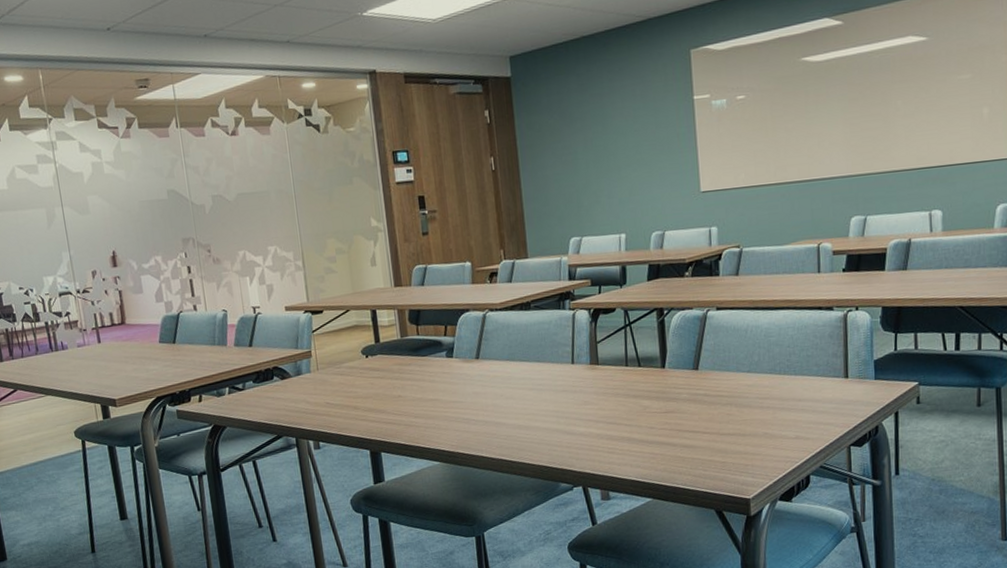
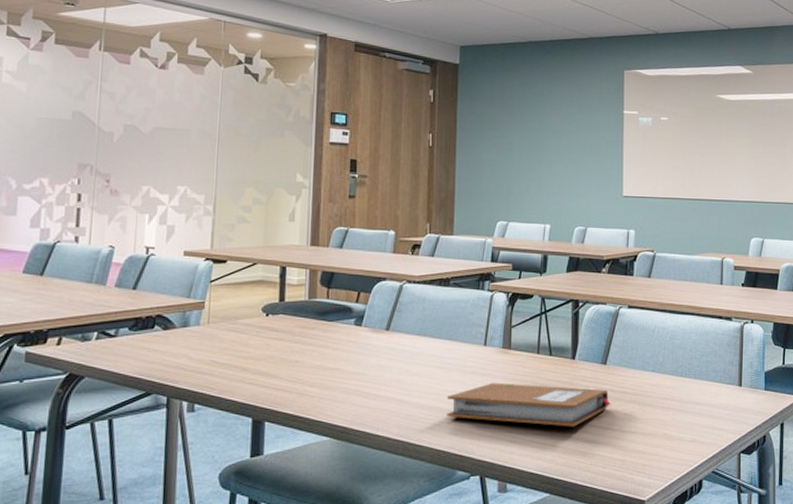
notebook: none [542,395,707,435] -> present [447,382,611,427]

